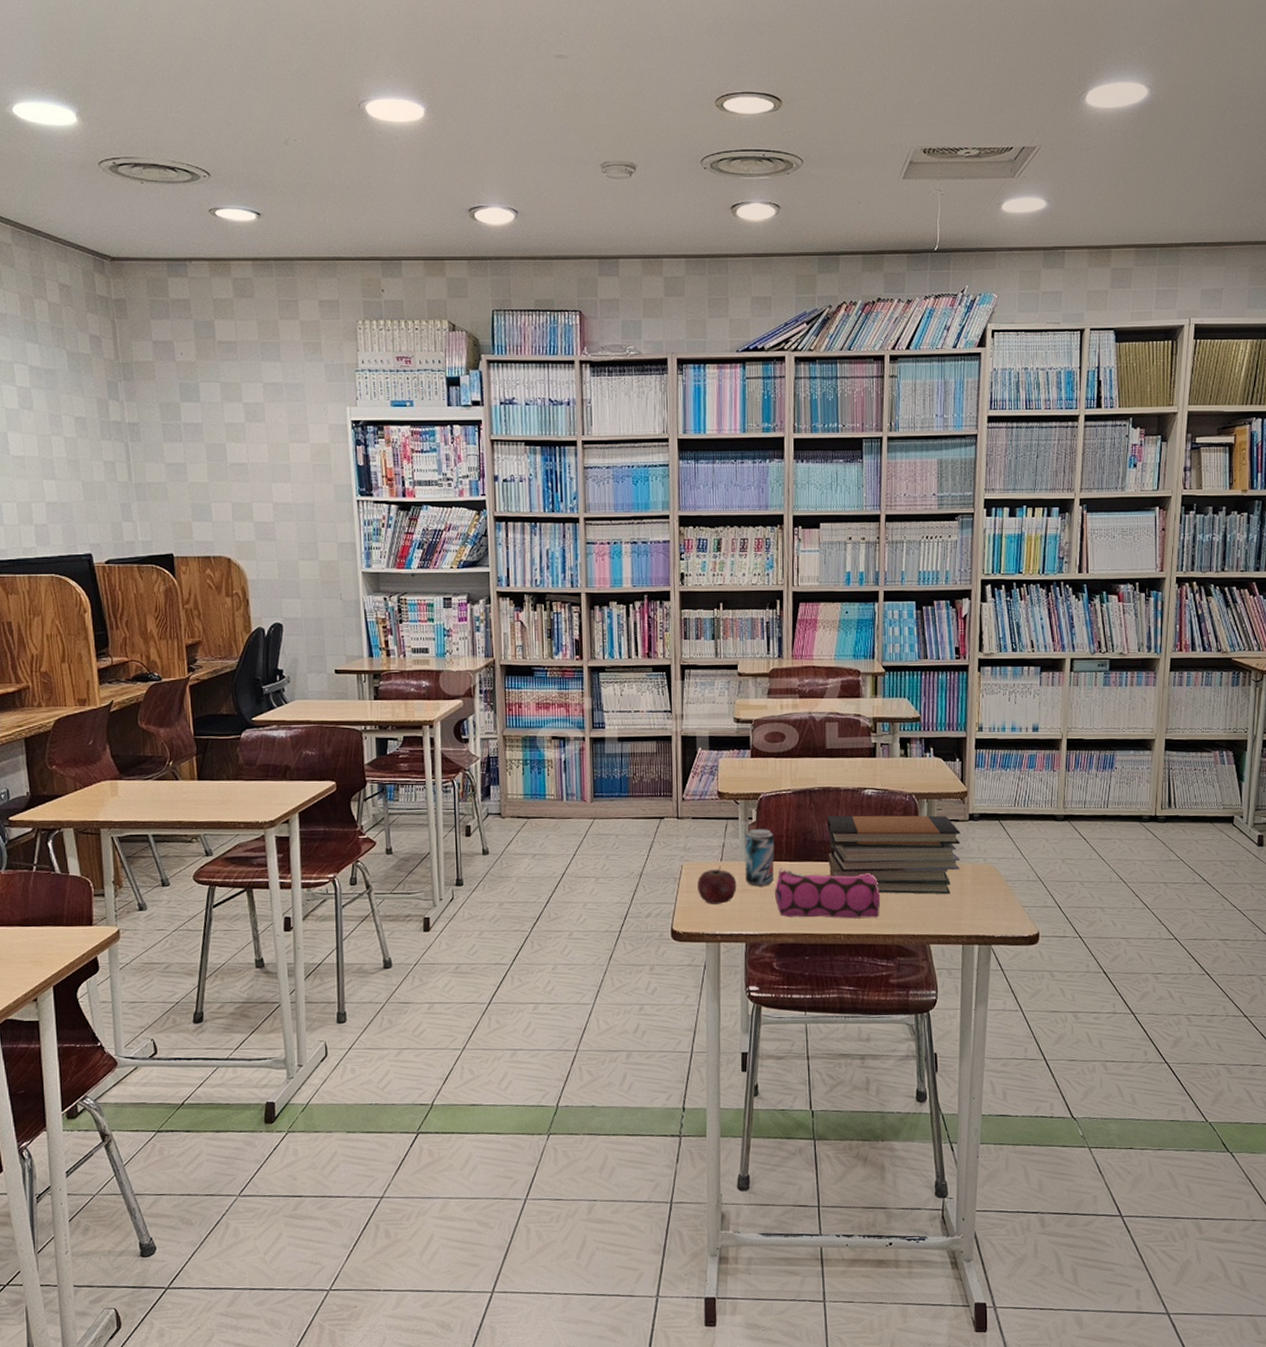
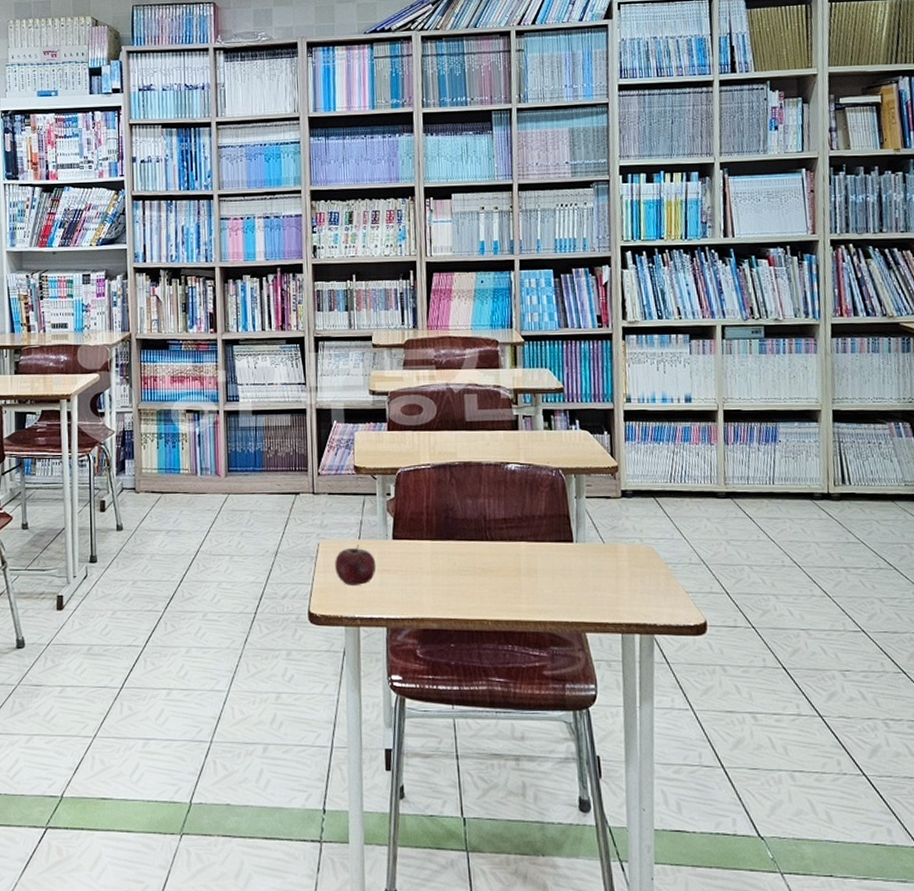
beer can: present [745,828,775,887] -> none [383,504,415,567]
pencil case: present [775,868,881,919] -> none [416,547,530,603]
book stack: present [827,815,961,895] -> none [469,491,615,578]

